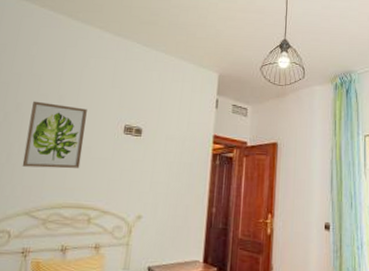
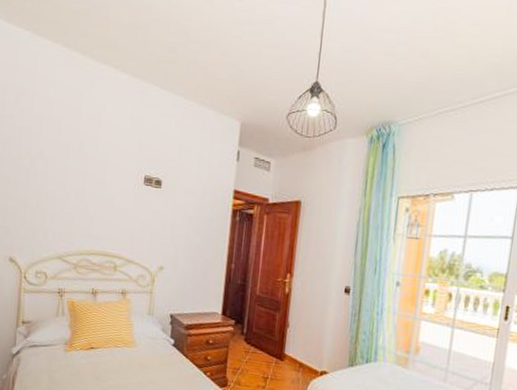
wall art: present [22,101,87,169] -> none [51,147,108,218]

